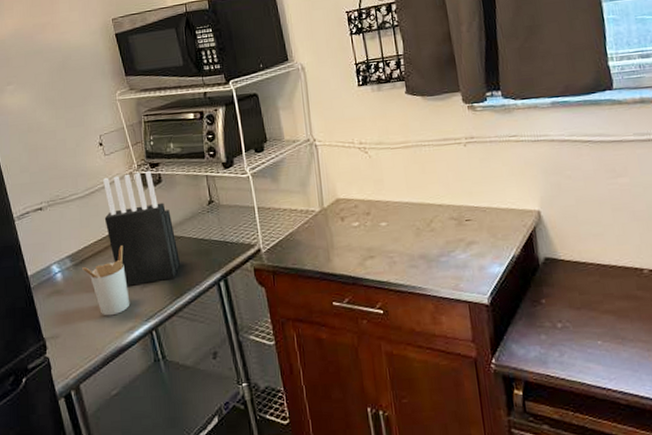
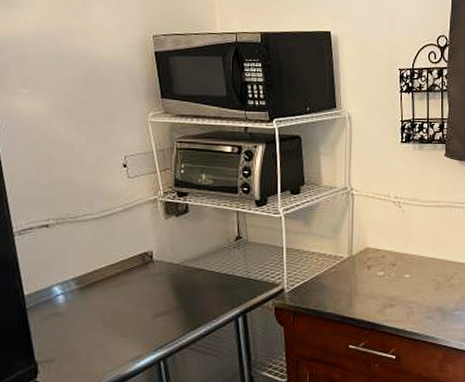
utensil holder: present [82,245,130,316] -> none [89,273,139,343]
knife block: present [103,170,181,286] -> none [120,199,199,315]

